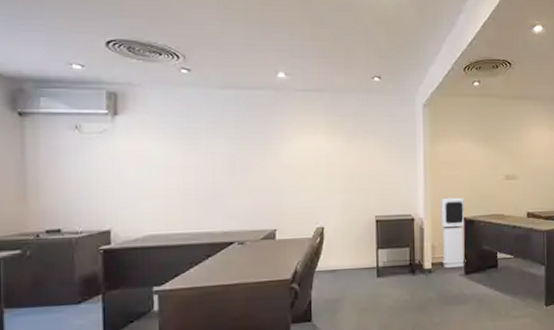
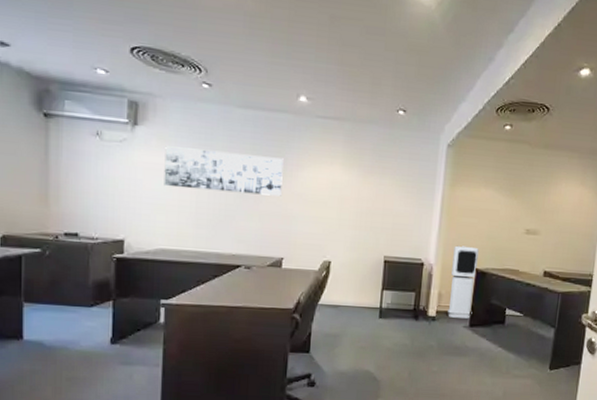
wall art: none [148,132,269,172] -> present [164,146,284,196]

